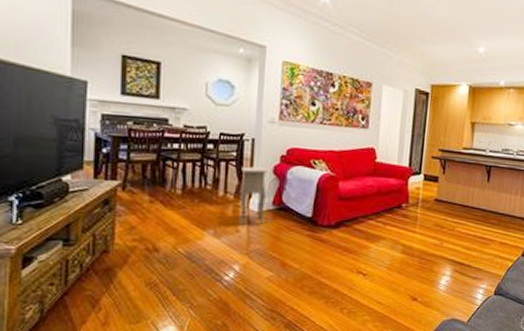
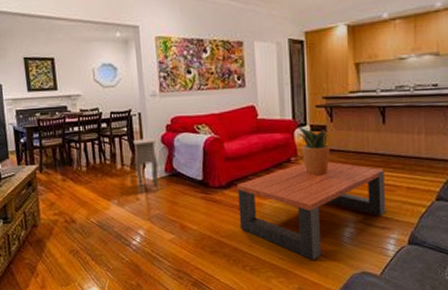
coffee table: none [343,209,483,306] -> present [236,162,386,260]
potted plant: none [410,174,439,224] -> present [296,126,330,176]

